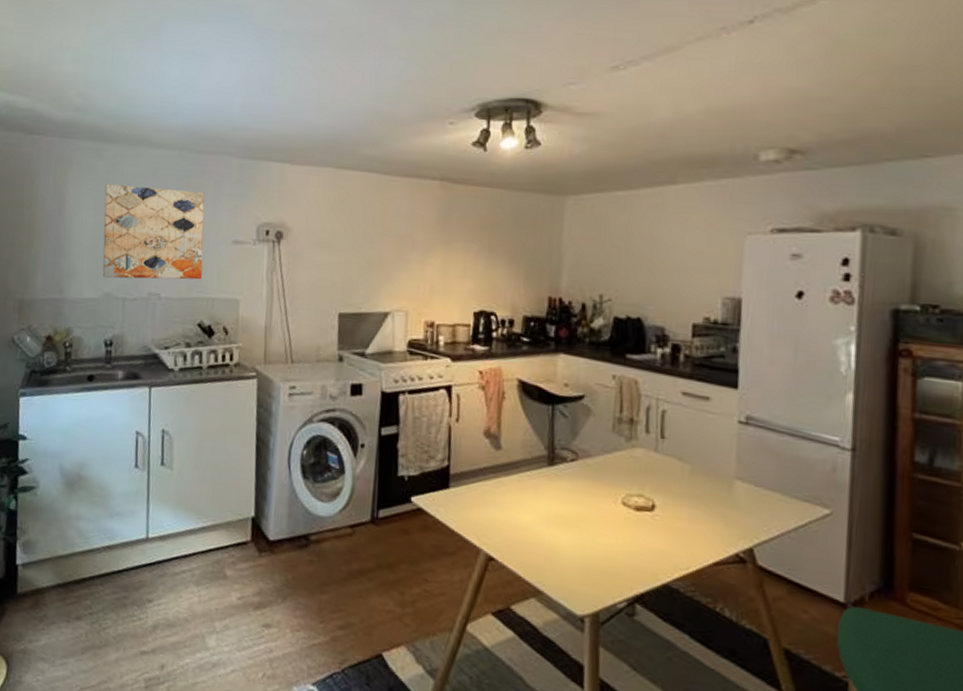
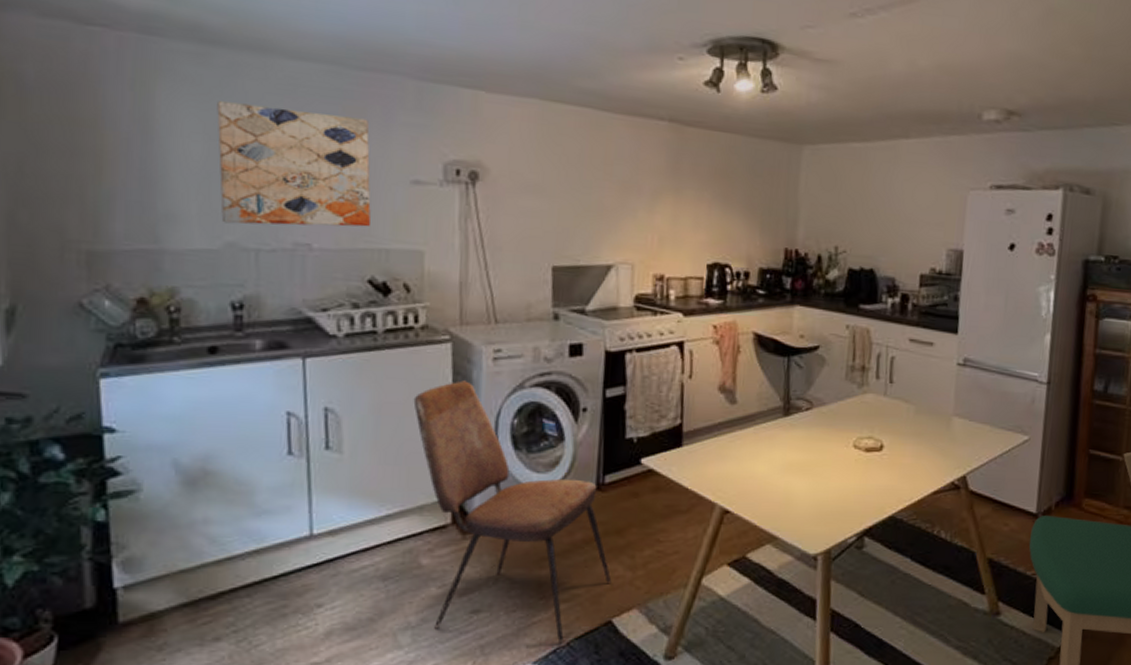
dining chair: none [226,412,383,670] -> present [413,380,612,644]

